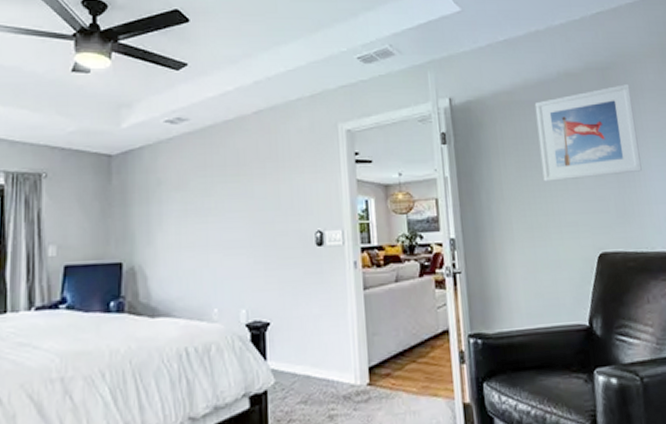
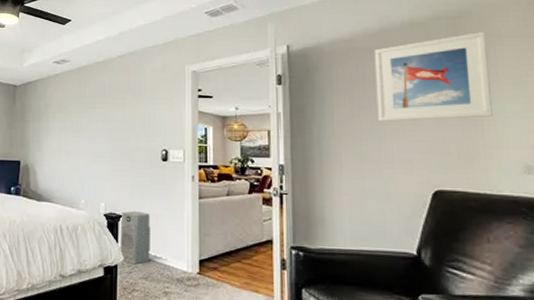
air purifier: none [268,314,309,387] -> present [119,210,150,265]

